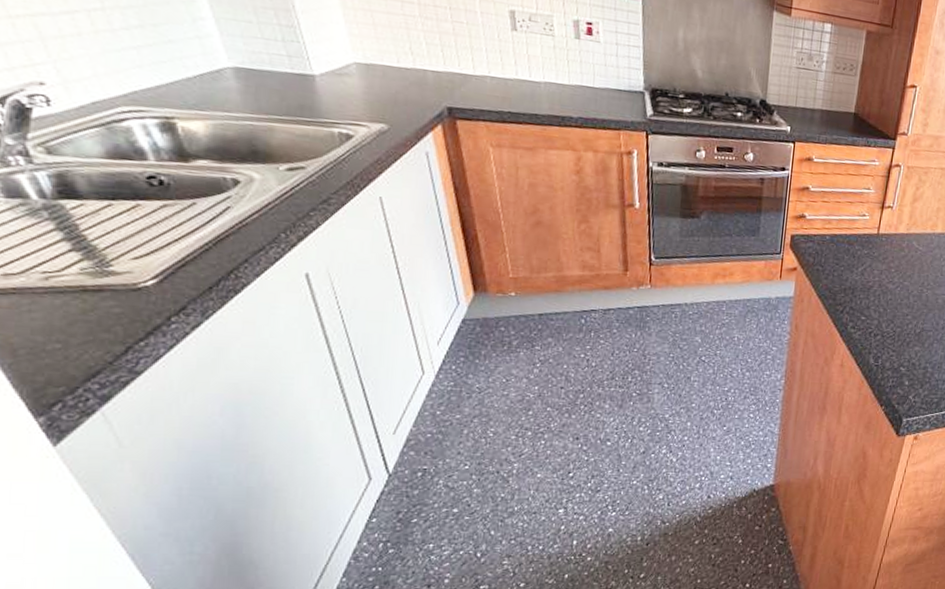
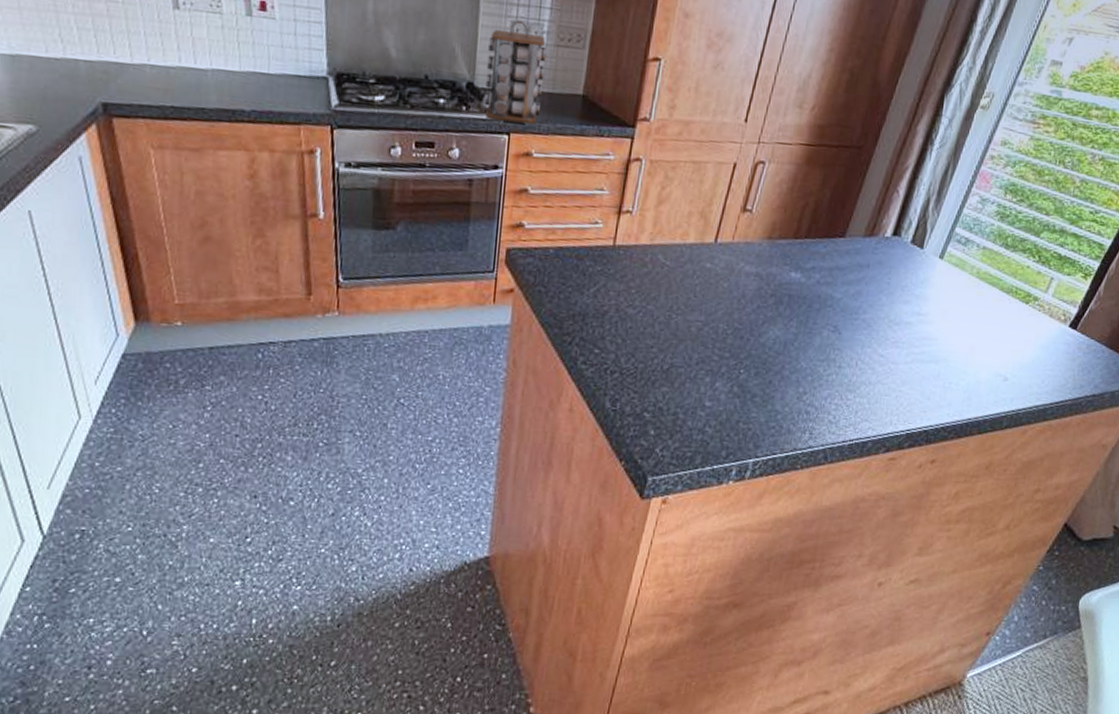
spice rack: none [774,50,826,136] -> present [484,19,547,125]

